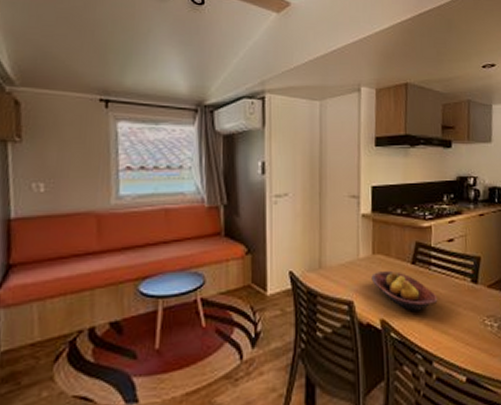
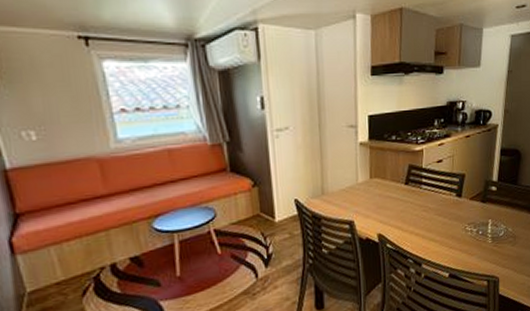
fruit bowl: present [371,271,438,311] -> none [369,192,427,225]

